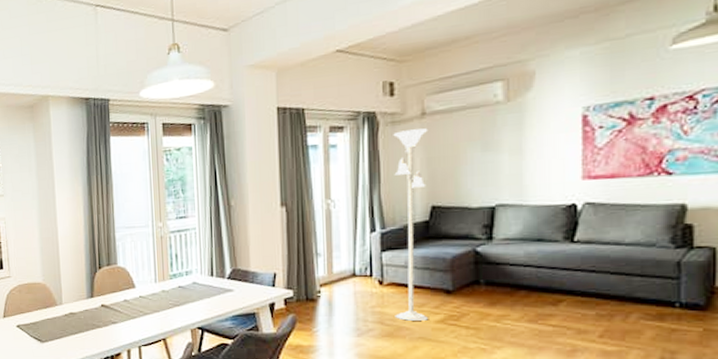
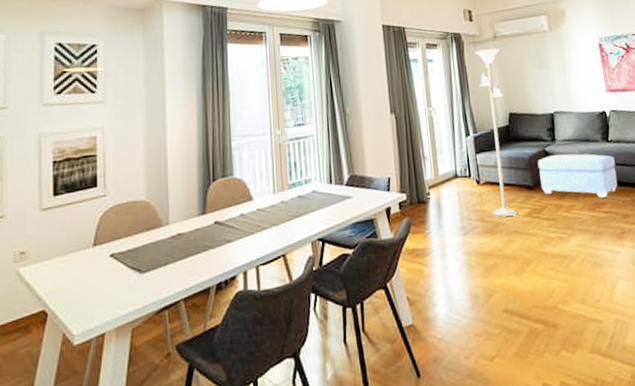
ottoman: none [462,255,579,309] -> present [537,154,618,198]

